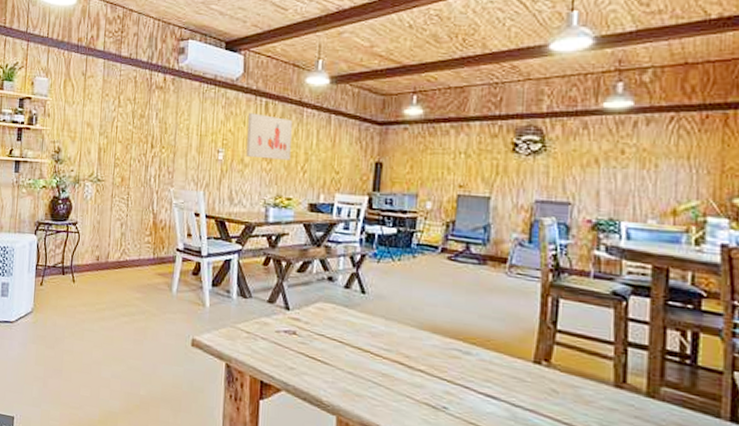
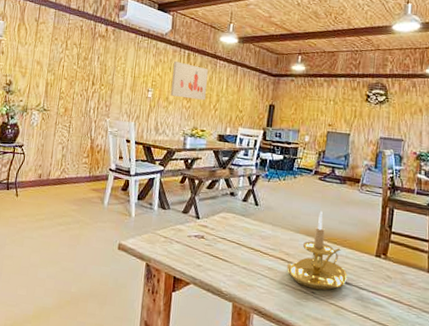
candle holder: none [407,300,493,406] -> present [287,210,348,291]

